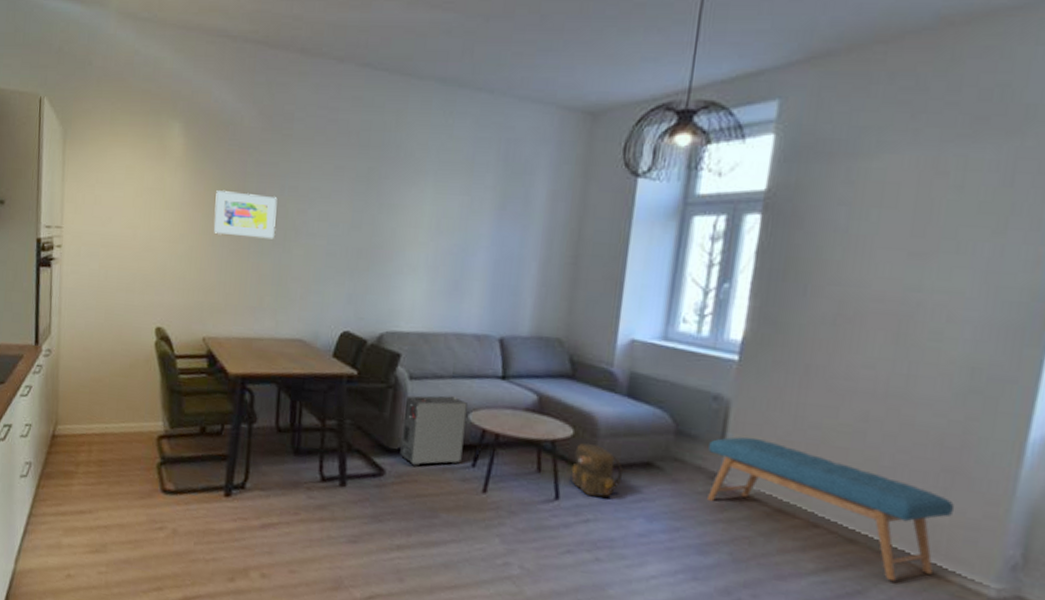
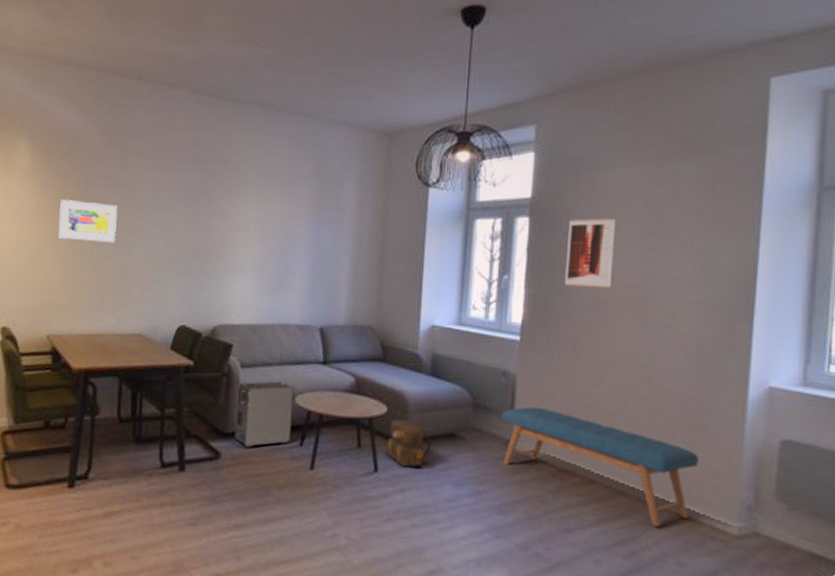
wall art: none [800,214,876,303] -> present [565,217,616,290]

